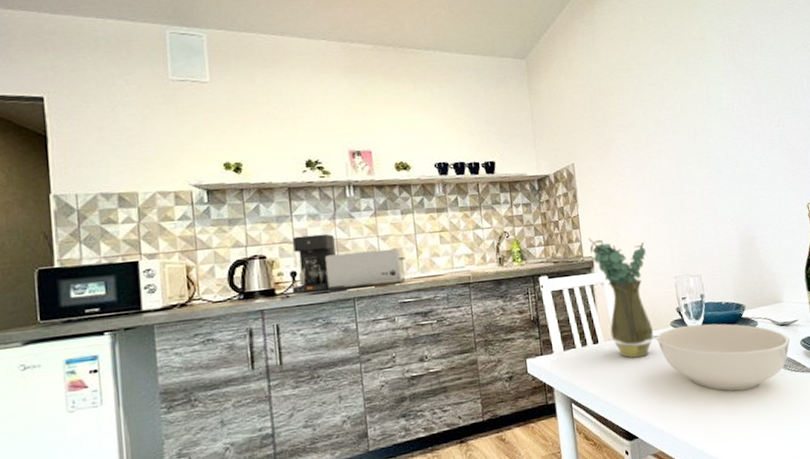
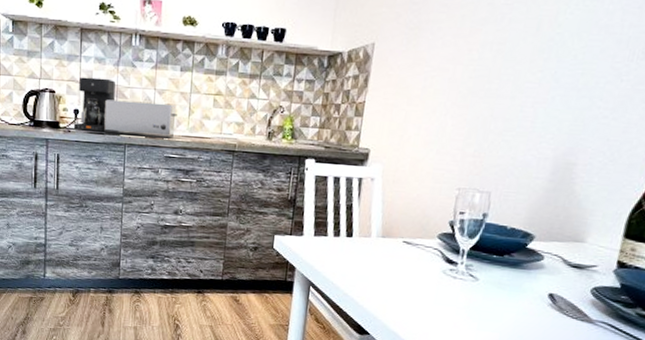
vase: present [588,237,654,358] -> none [367,128,434,261]
bowl: present [656,323,791,391] -> none [417,240,579,322]

